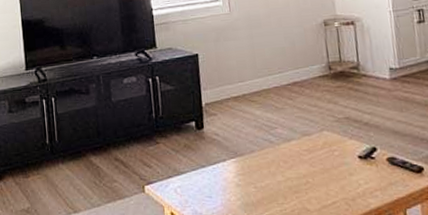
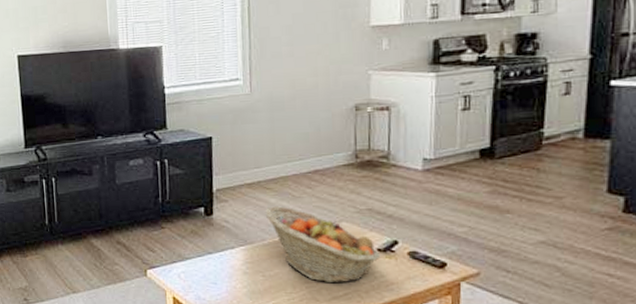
fruit basket: none [251,118,363,192] -> present [265,206,381,284]

